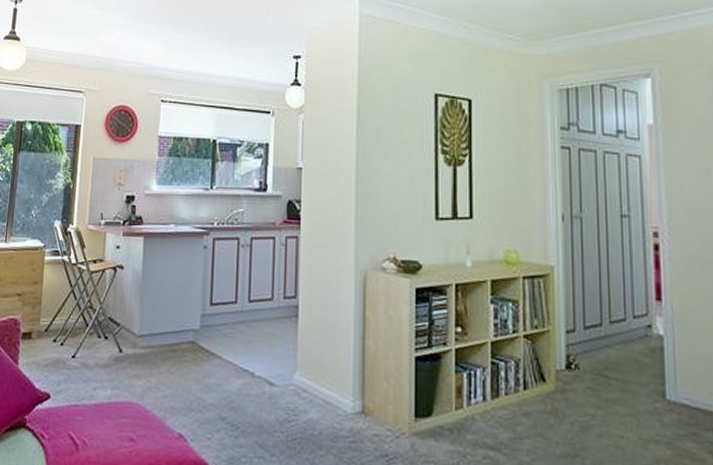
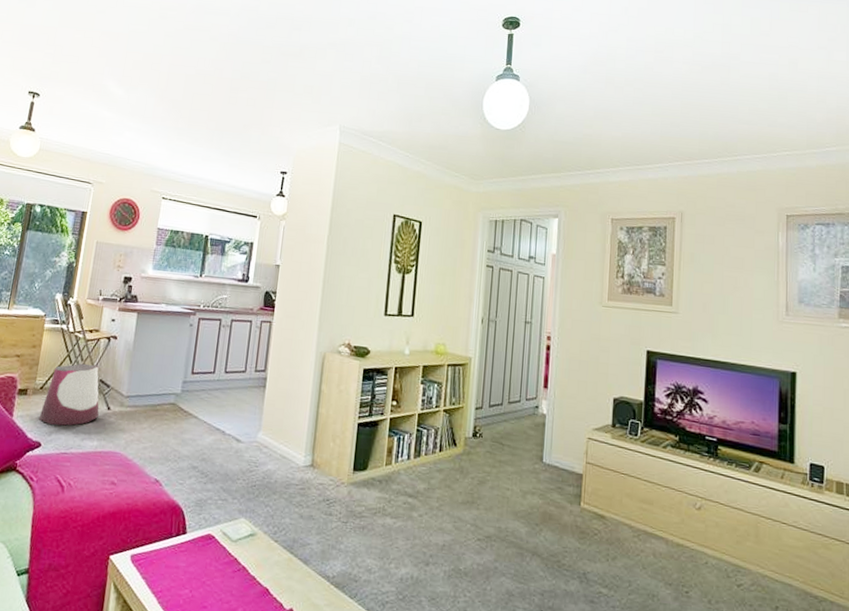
stool: none [45,299,110,373] -> present [38,363,99,426]

